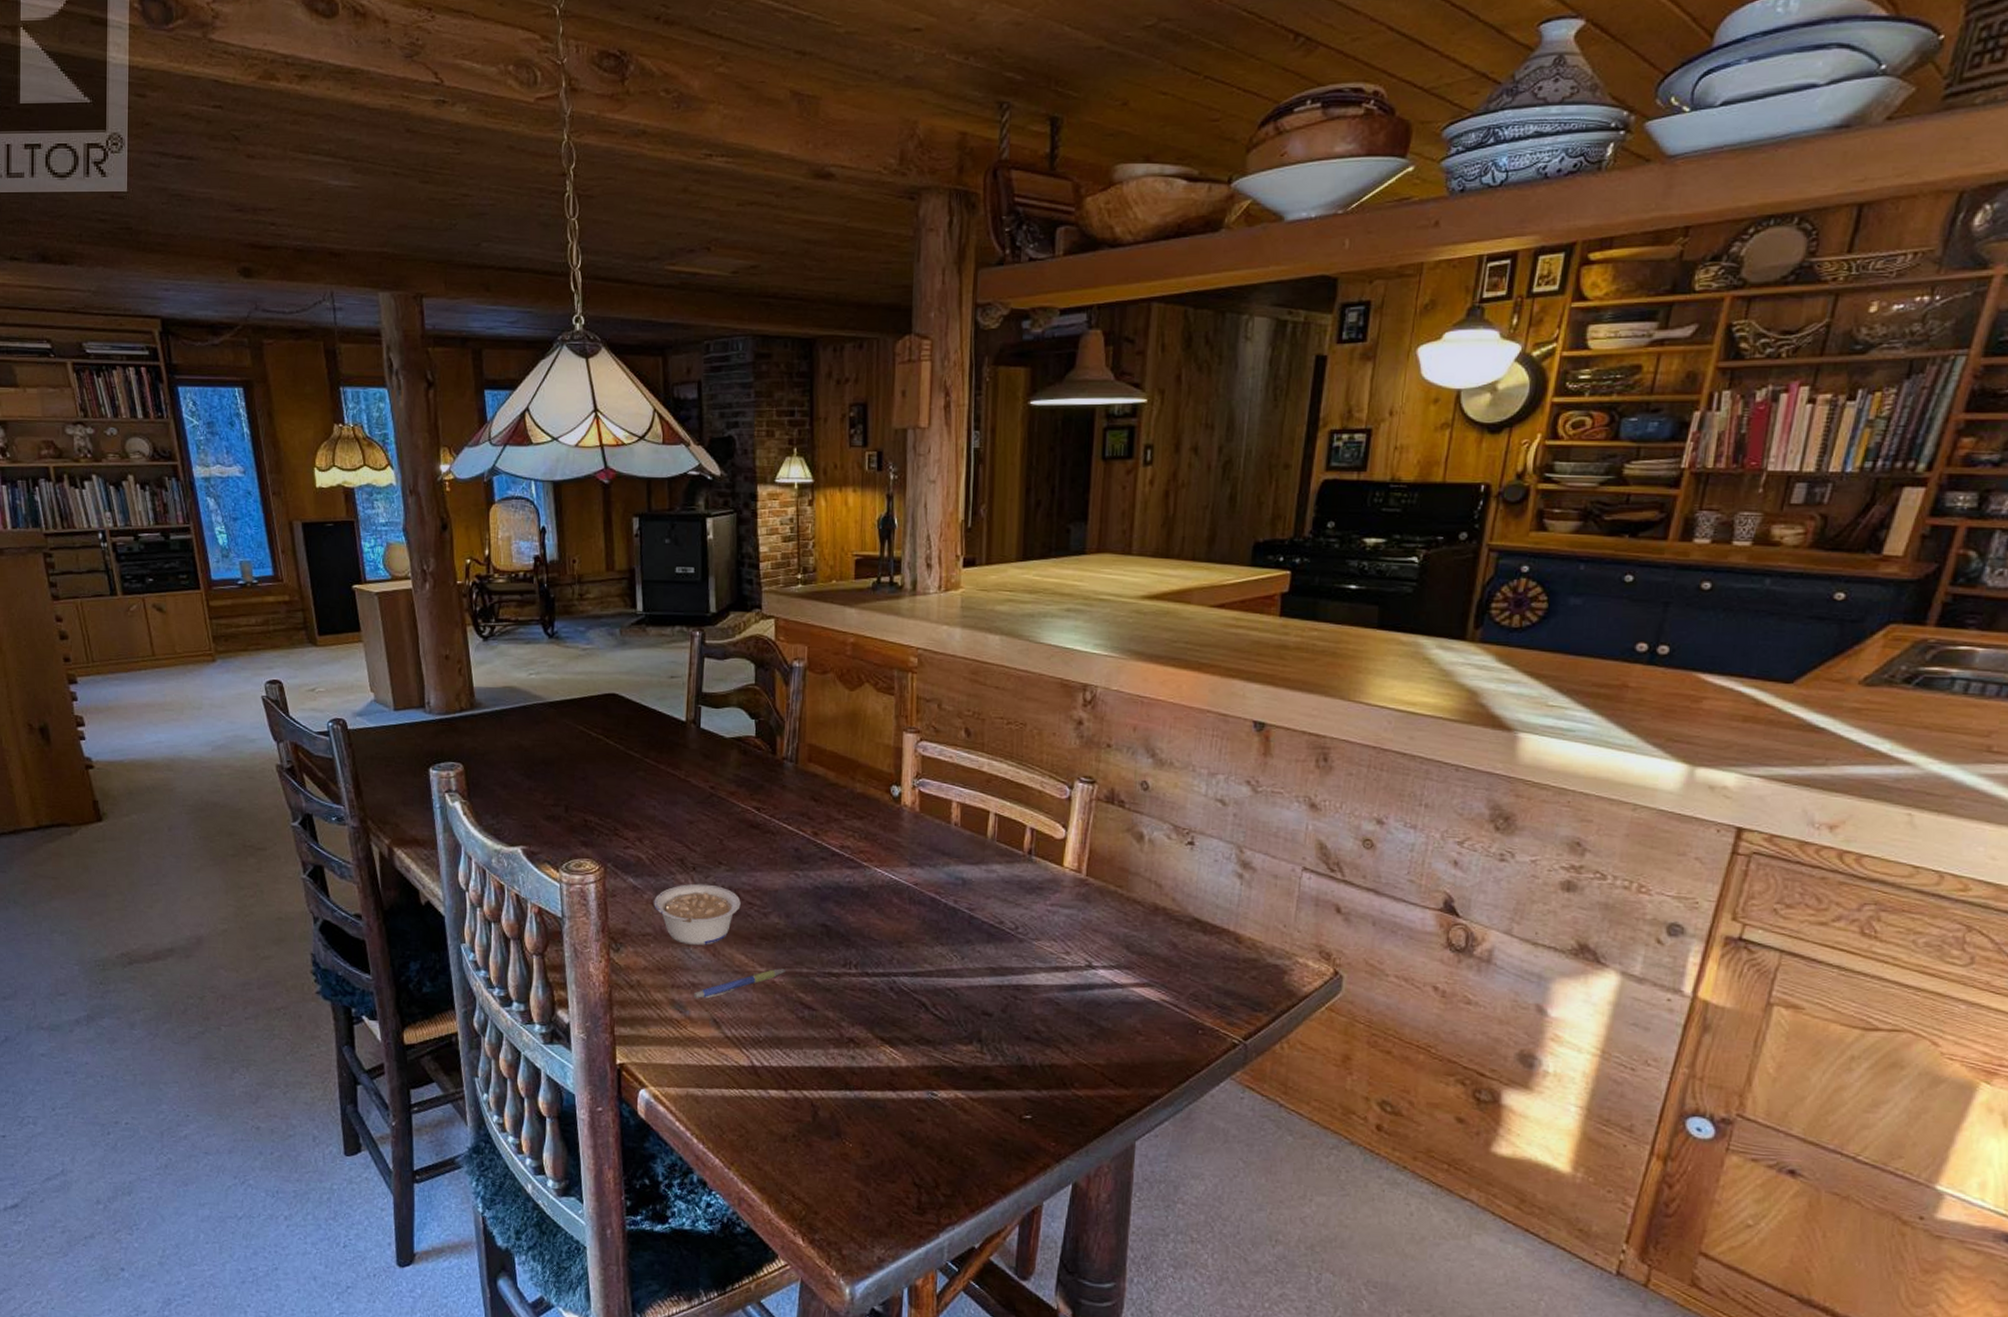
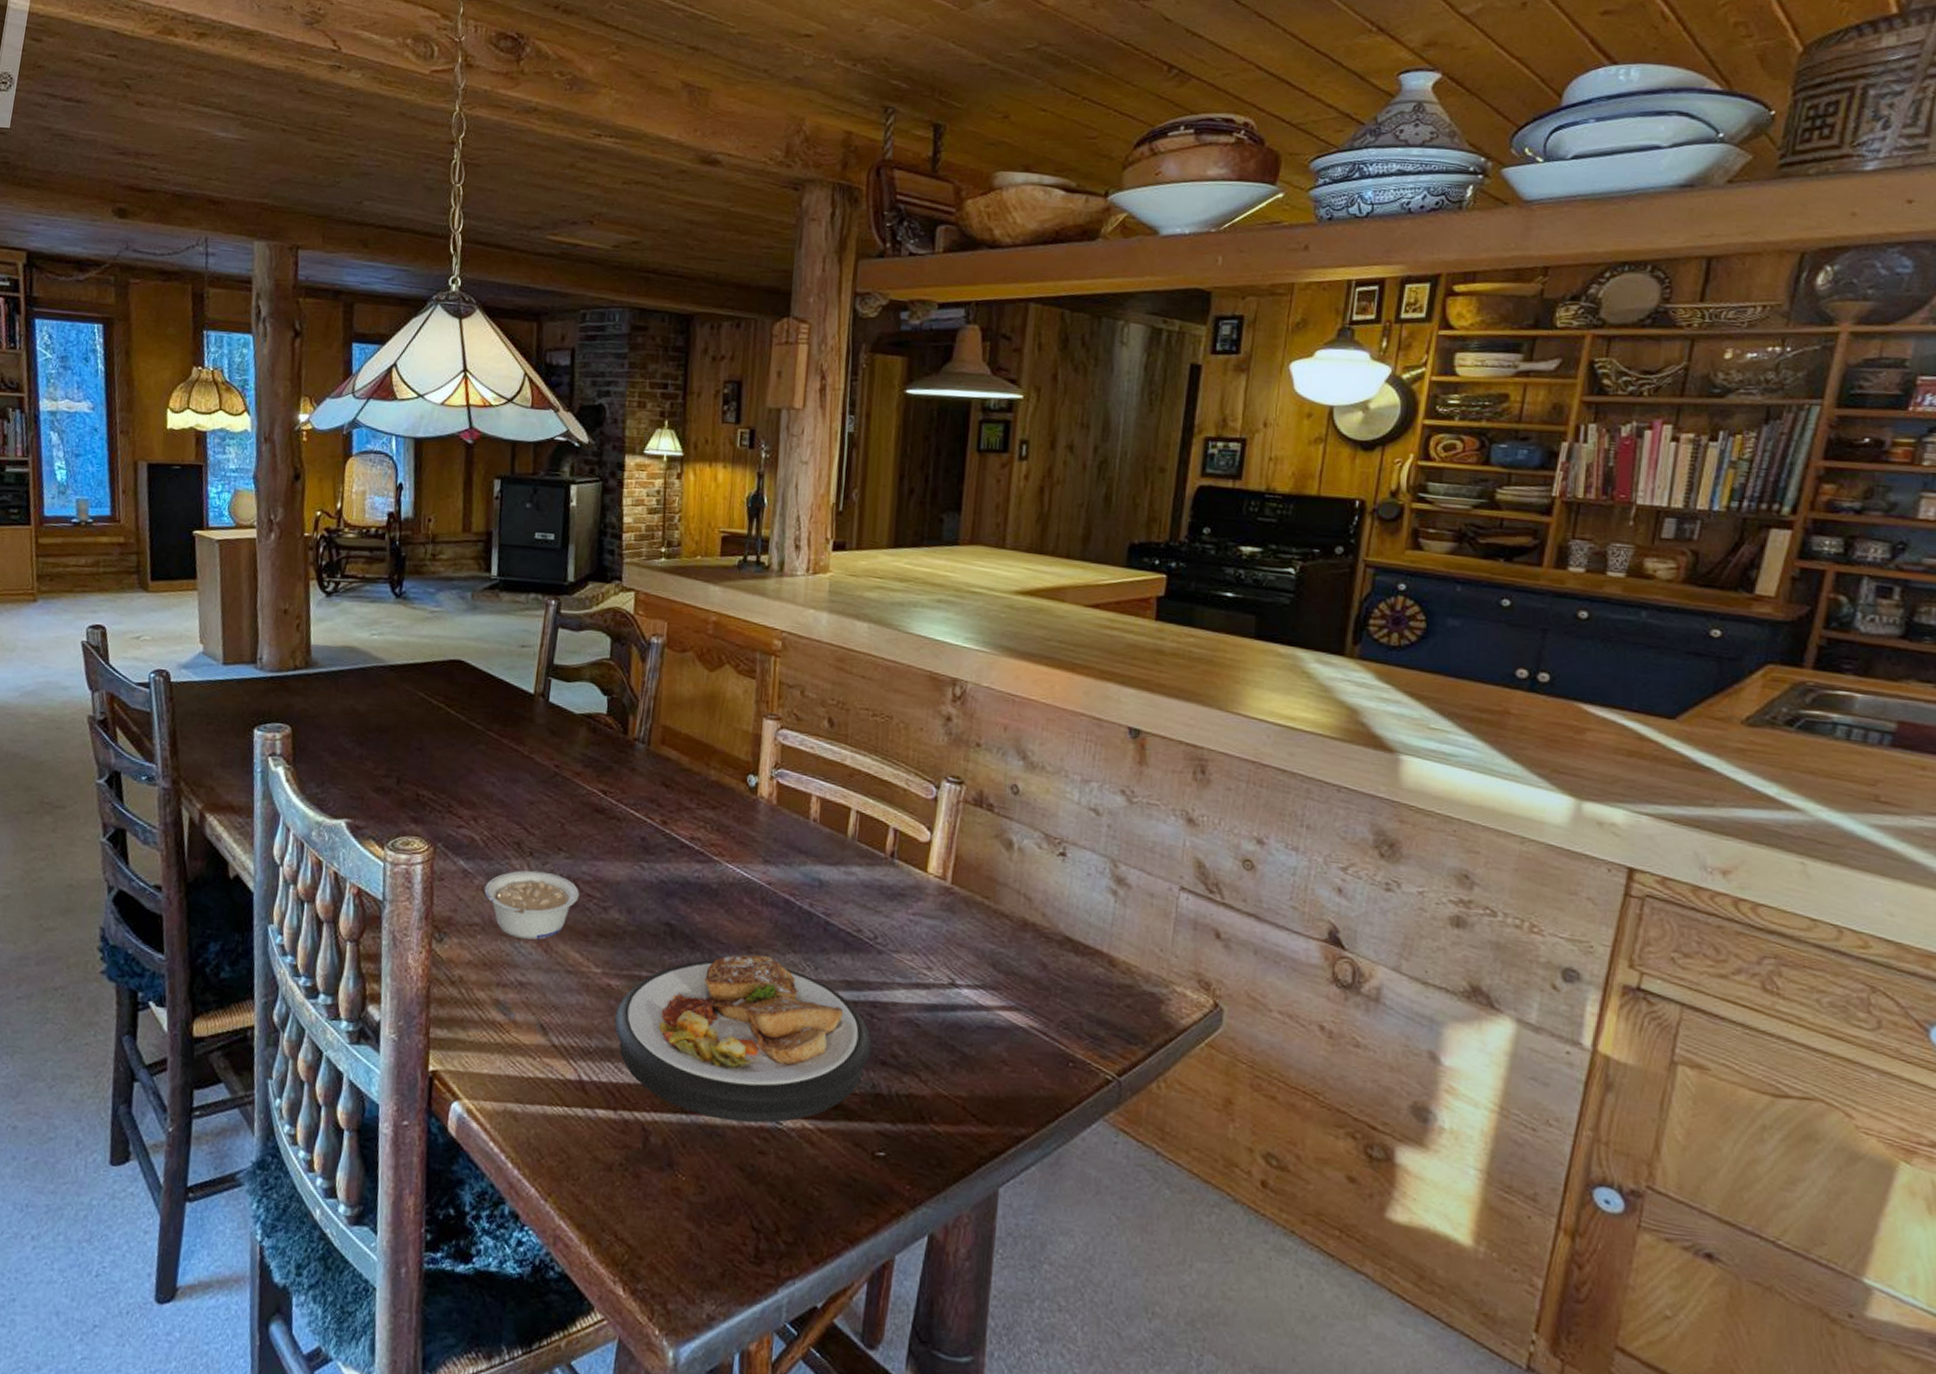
pen: present [694,968,785,999] -> none [521,970,623,1001]
plate: none [780,949,1016,1096] -> present [614,955,872,1124]

